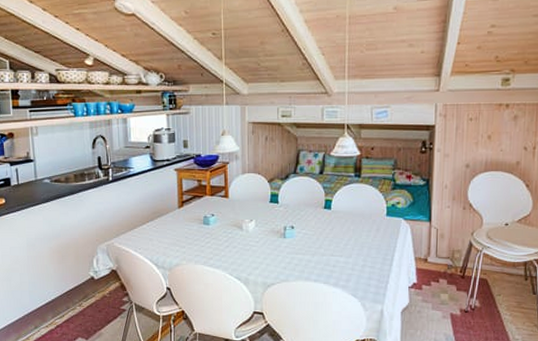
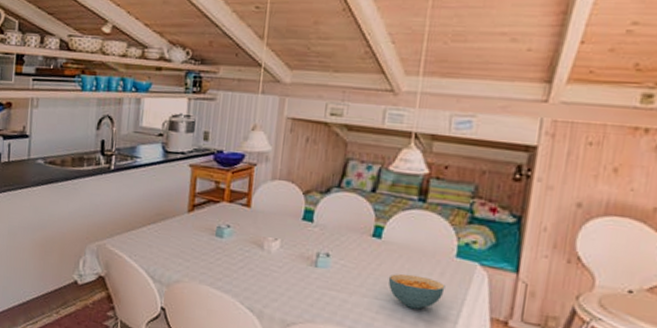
cereal bowl: none [339,234,381,259] -> present [388,274,445,309]

